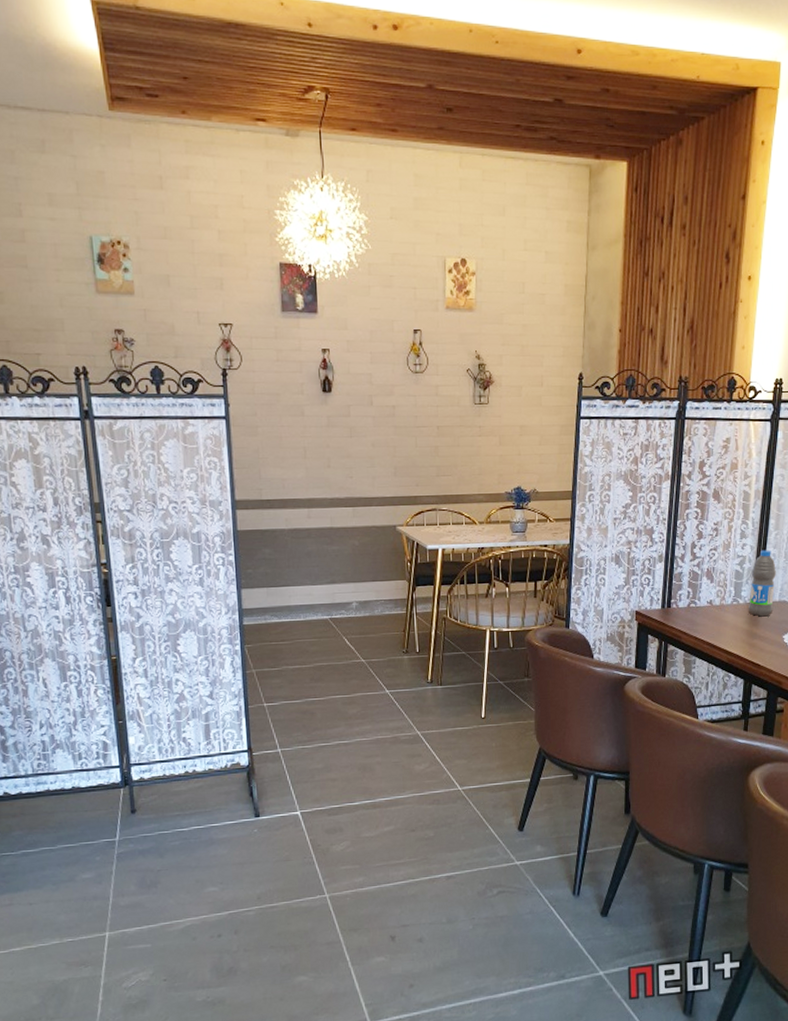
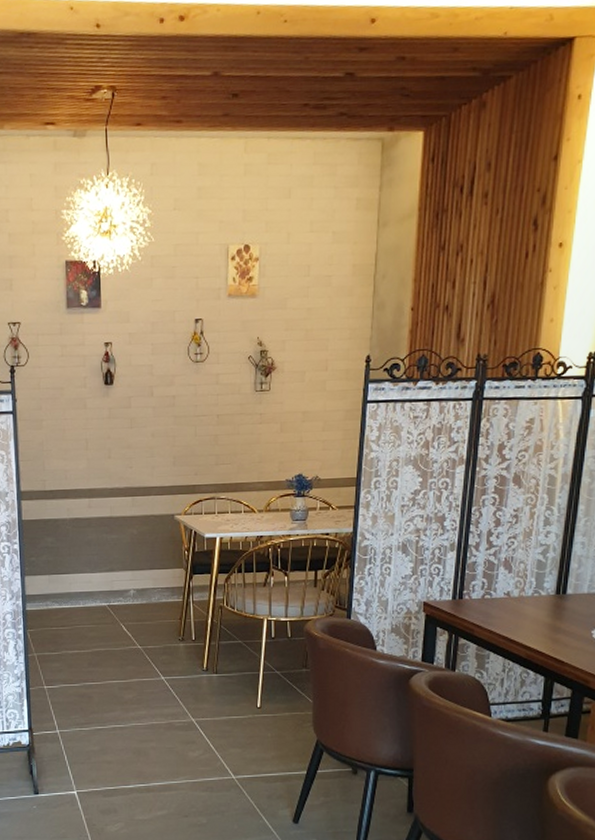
water bottle: present [748,550,776,617] -> none [551,538,585,610]

